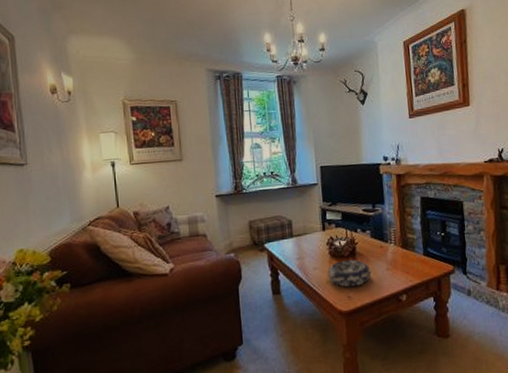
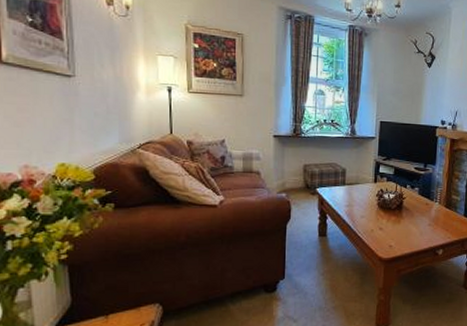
decorative bowl: present [328,259,372,288] -> none [374,212,414,238]

